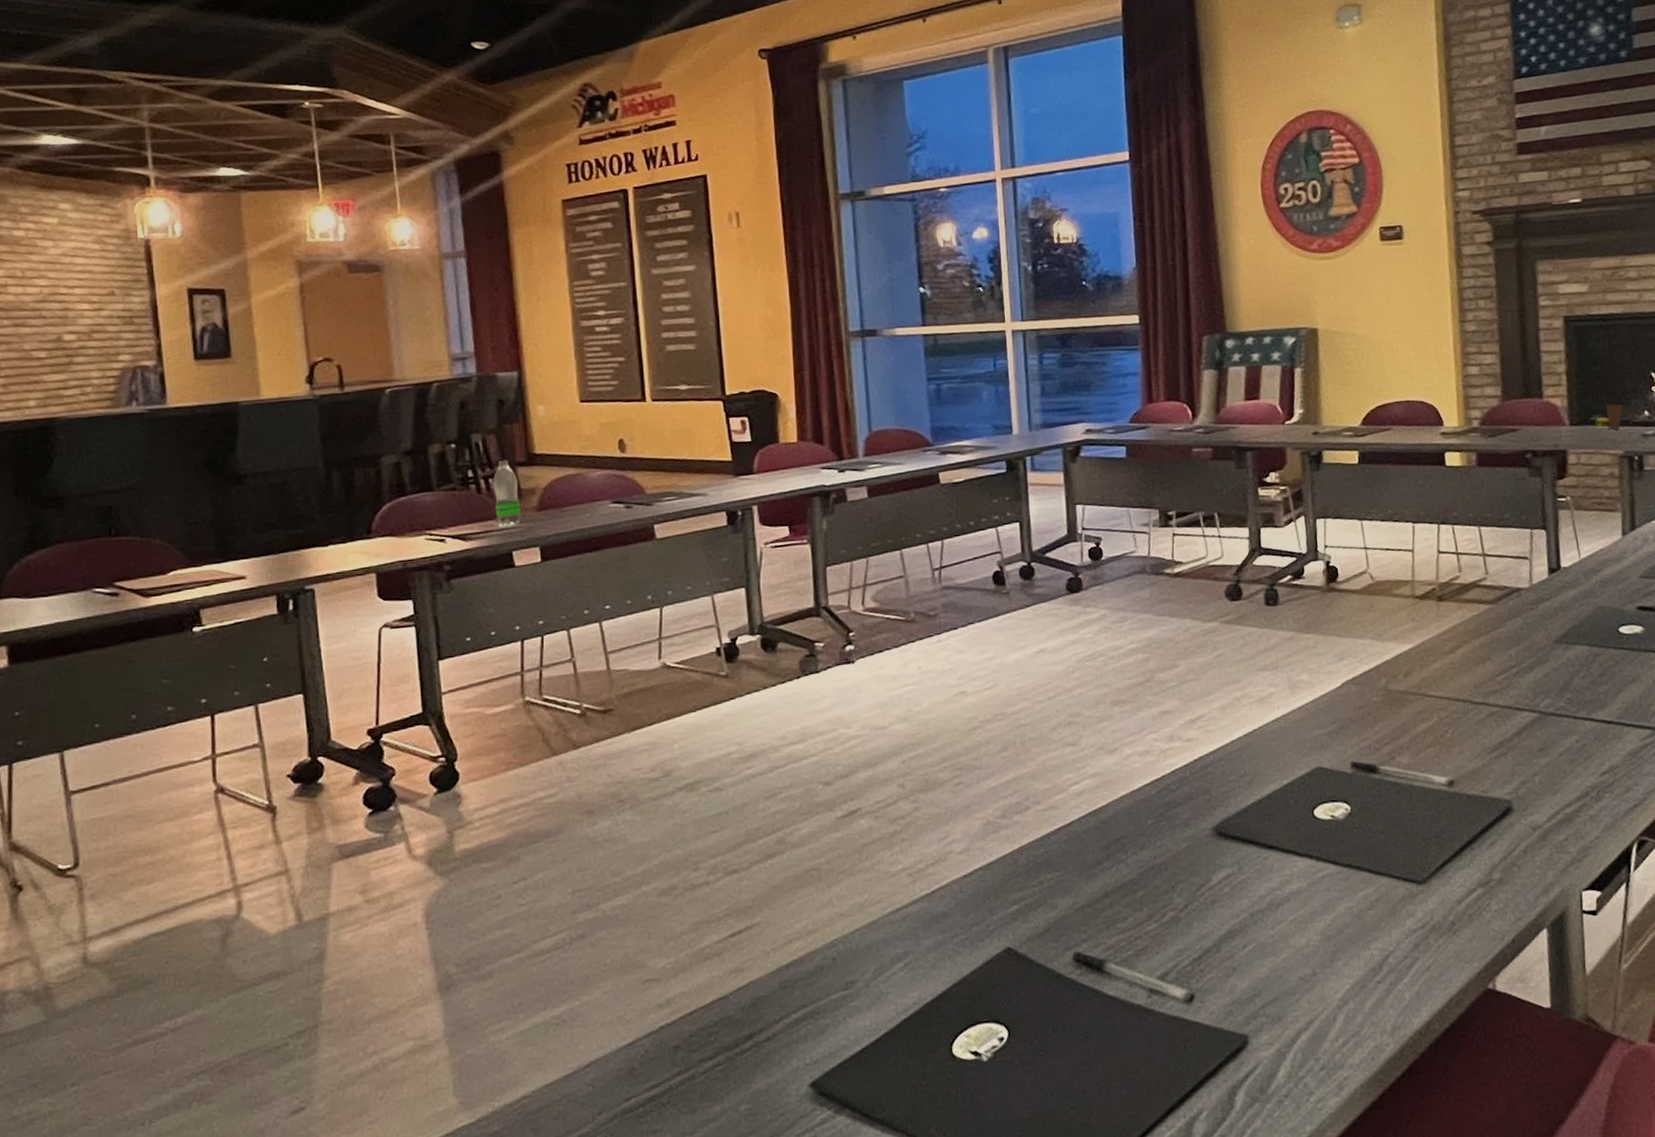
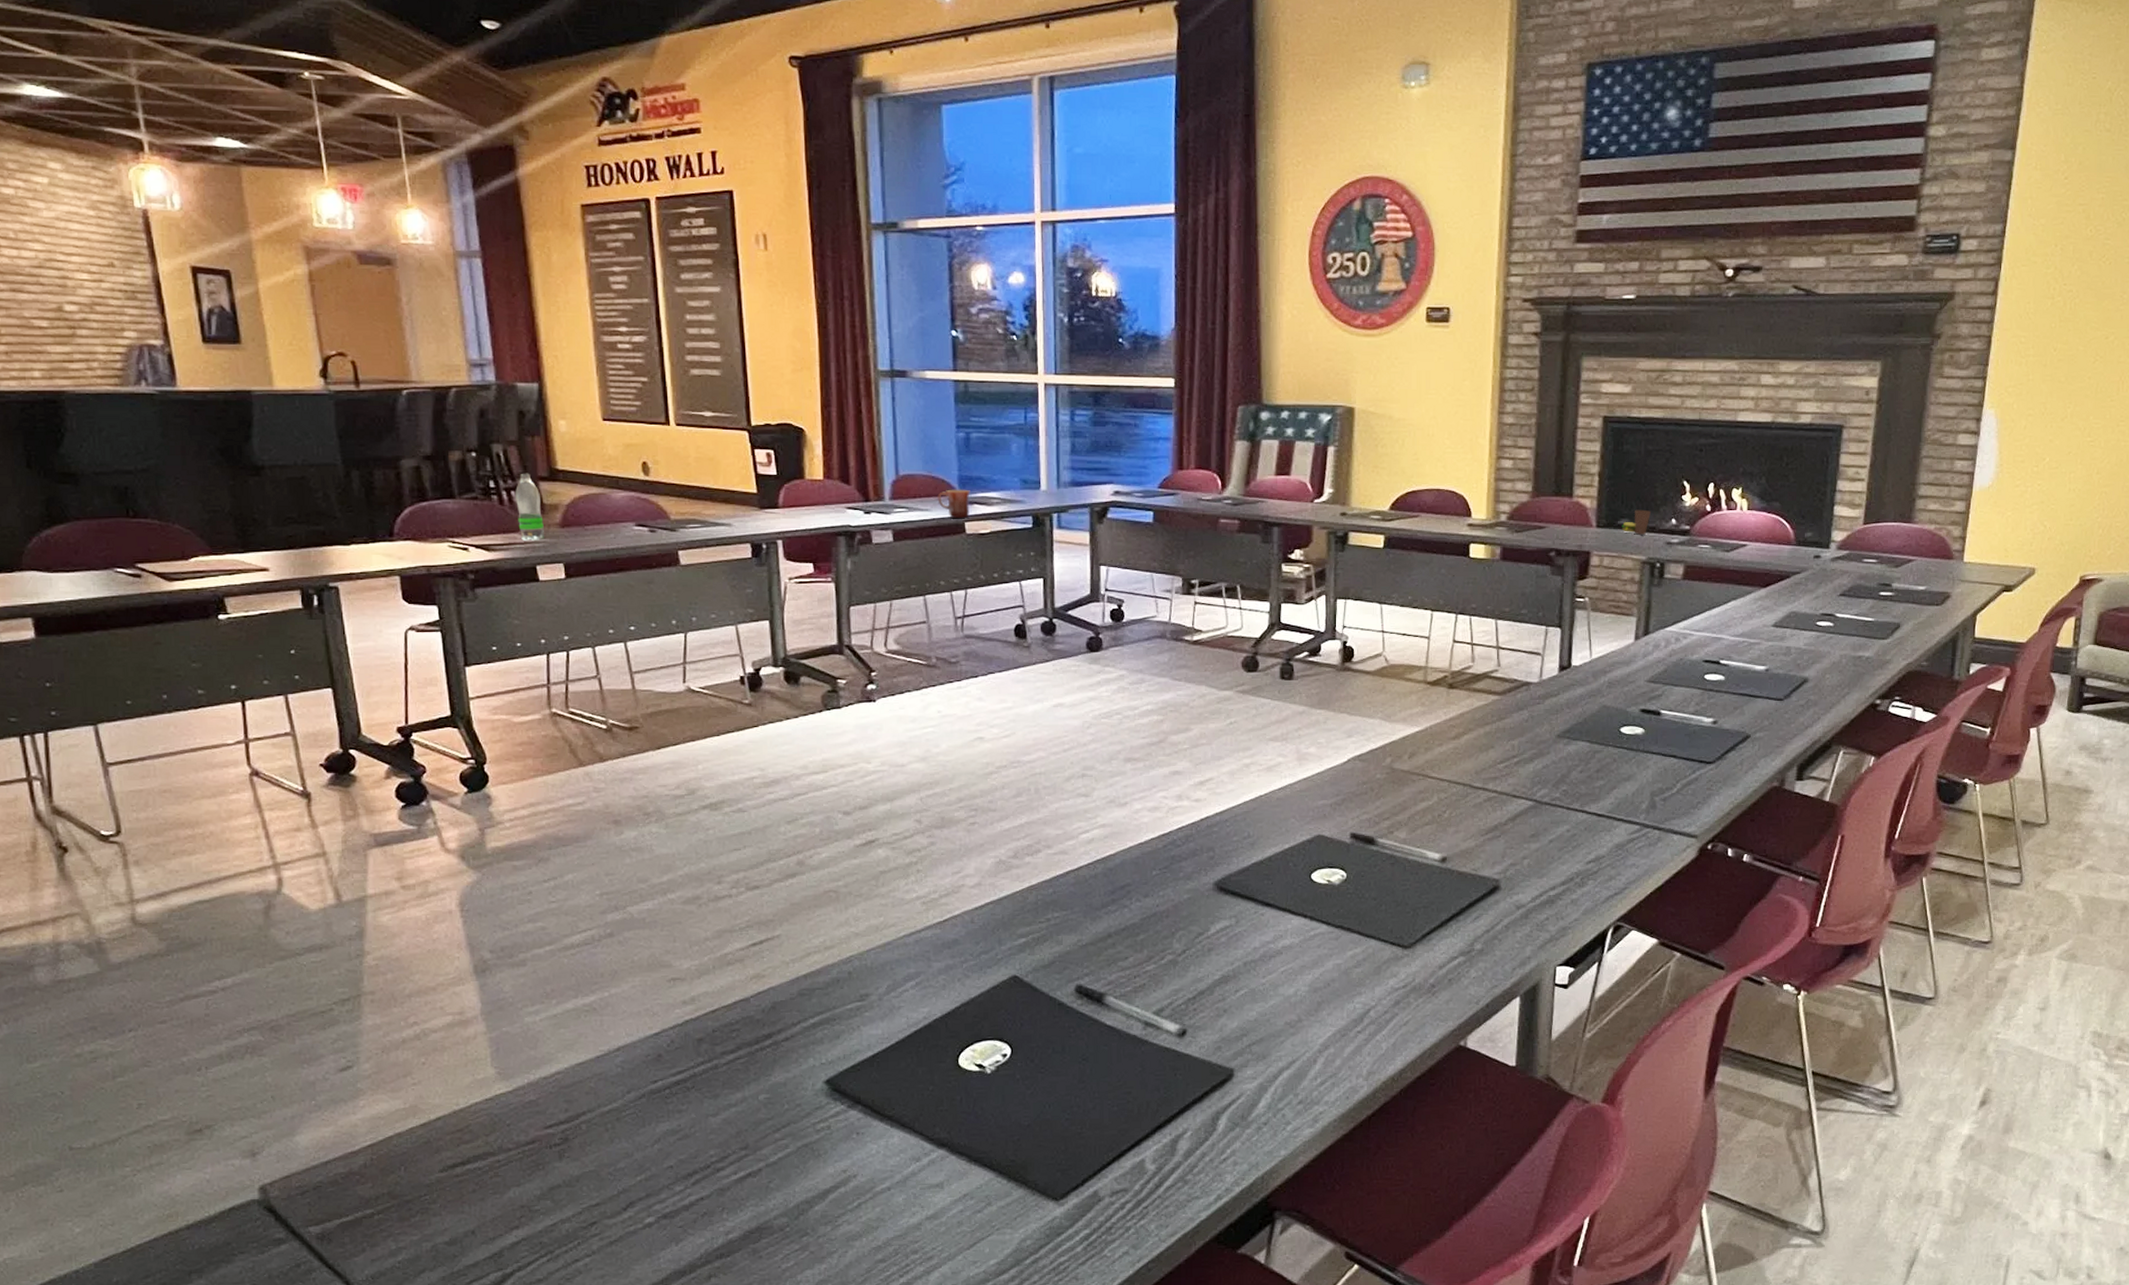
mug: none [911,440,943,470] -> present [937,489,970,519]

